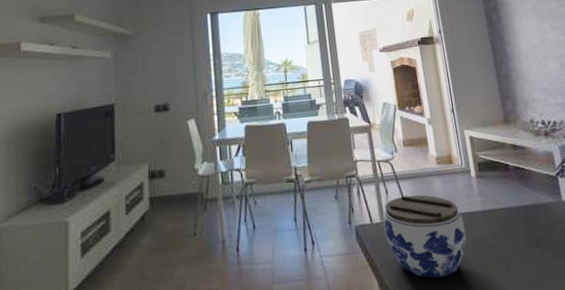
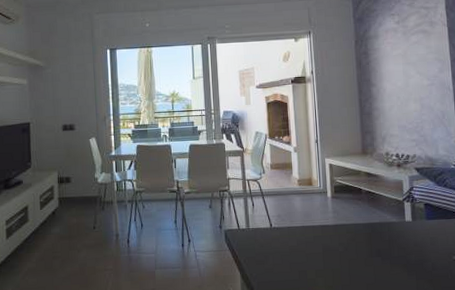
jar: present [383,194,467,279] -> none [248,208,318,275]

